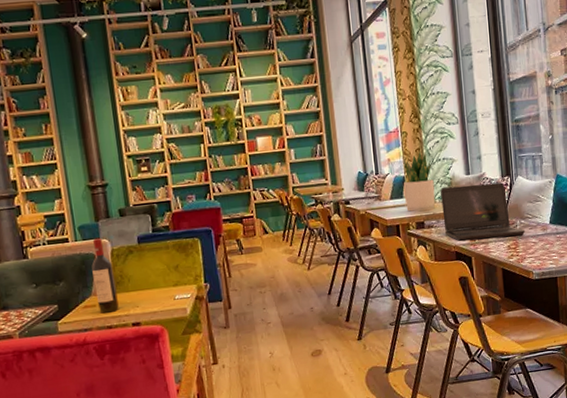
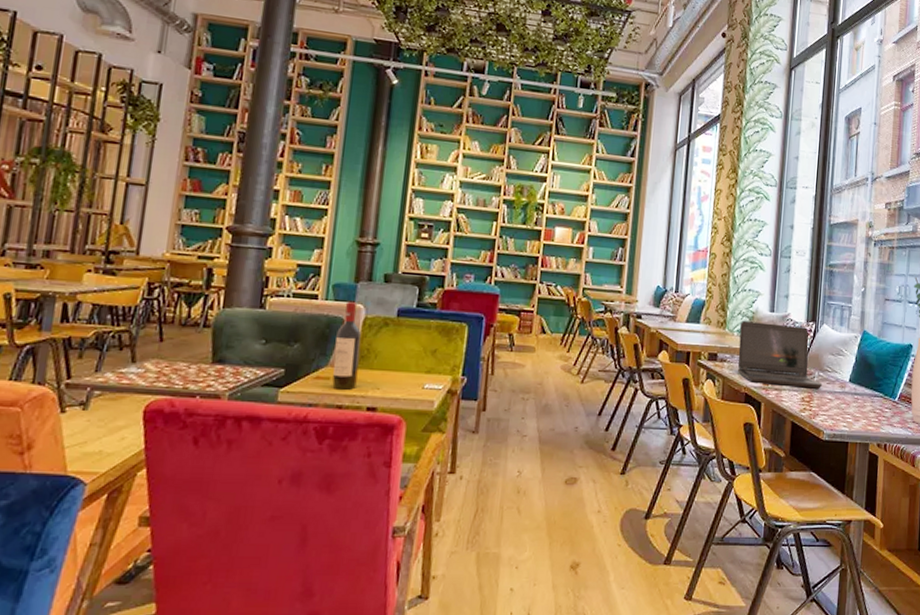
planter: present [403,151,435,212] -> none [701,277,737,343]

